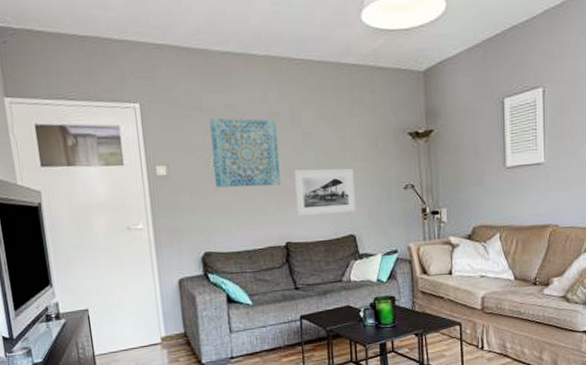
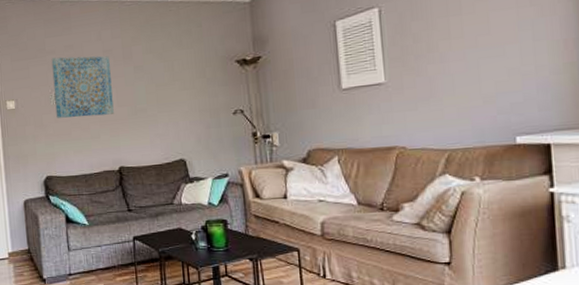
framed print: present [293,168,356,216] -> none [125,96,185,142]

